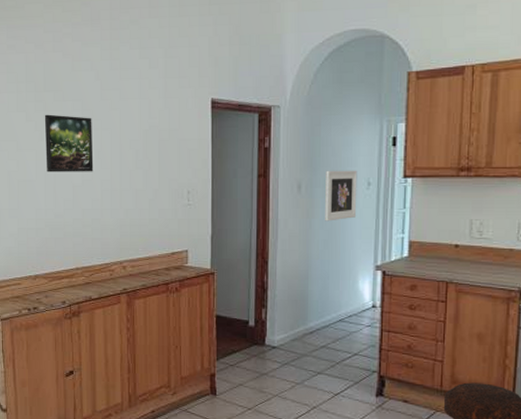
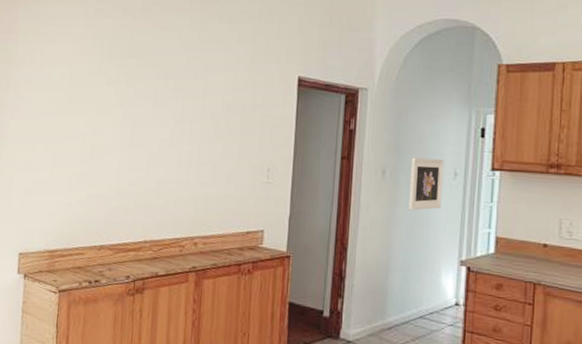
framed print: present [44,114,94,172] -> none [123,80,175,142]

